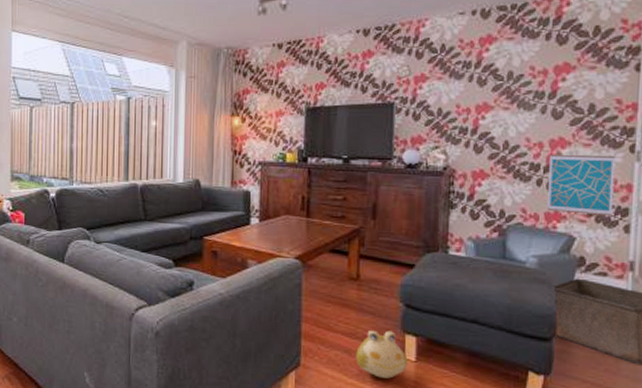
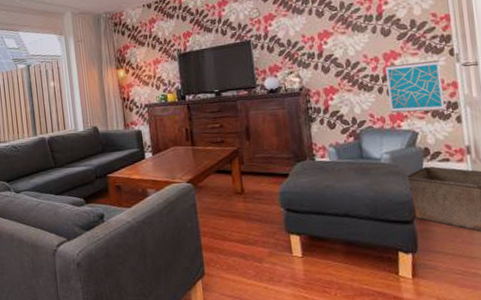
plush toy: present [356,329,408,379] -> none [250,233,296,276]

